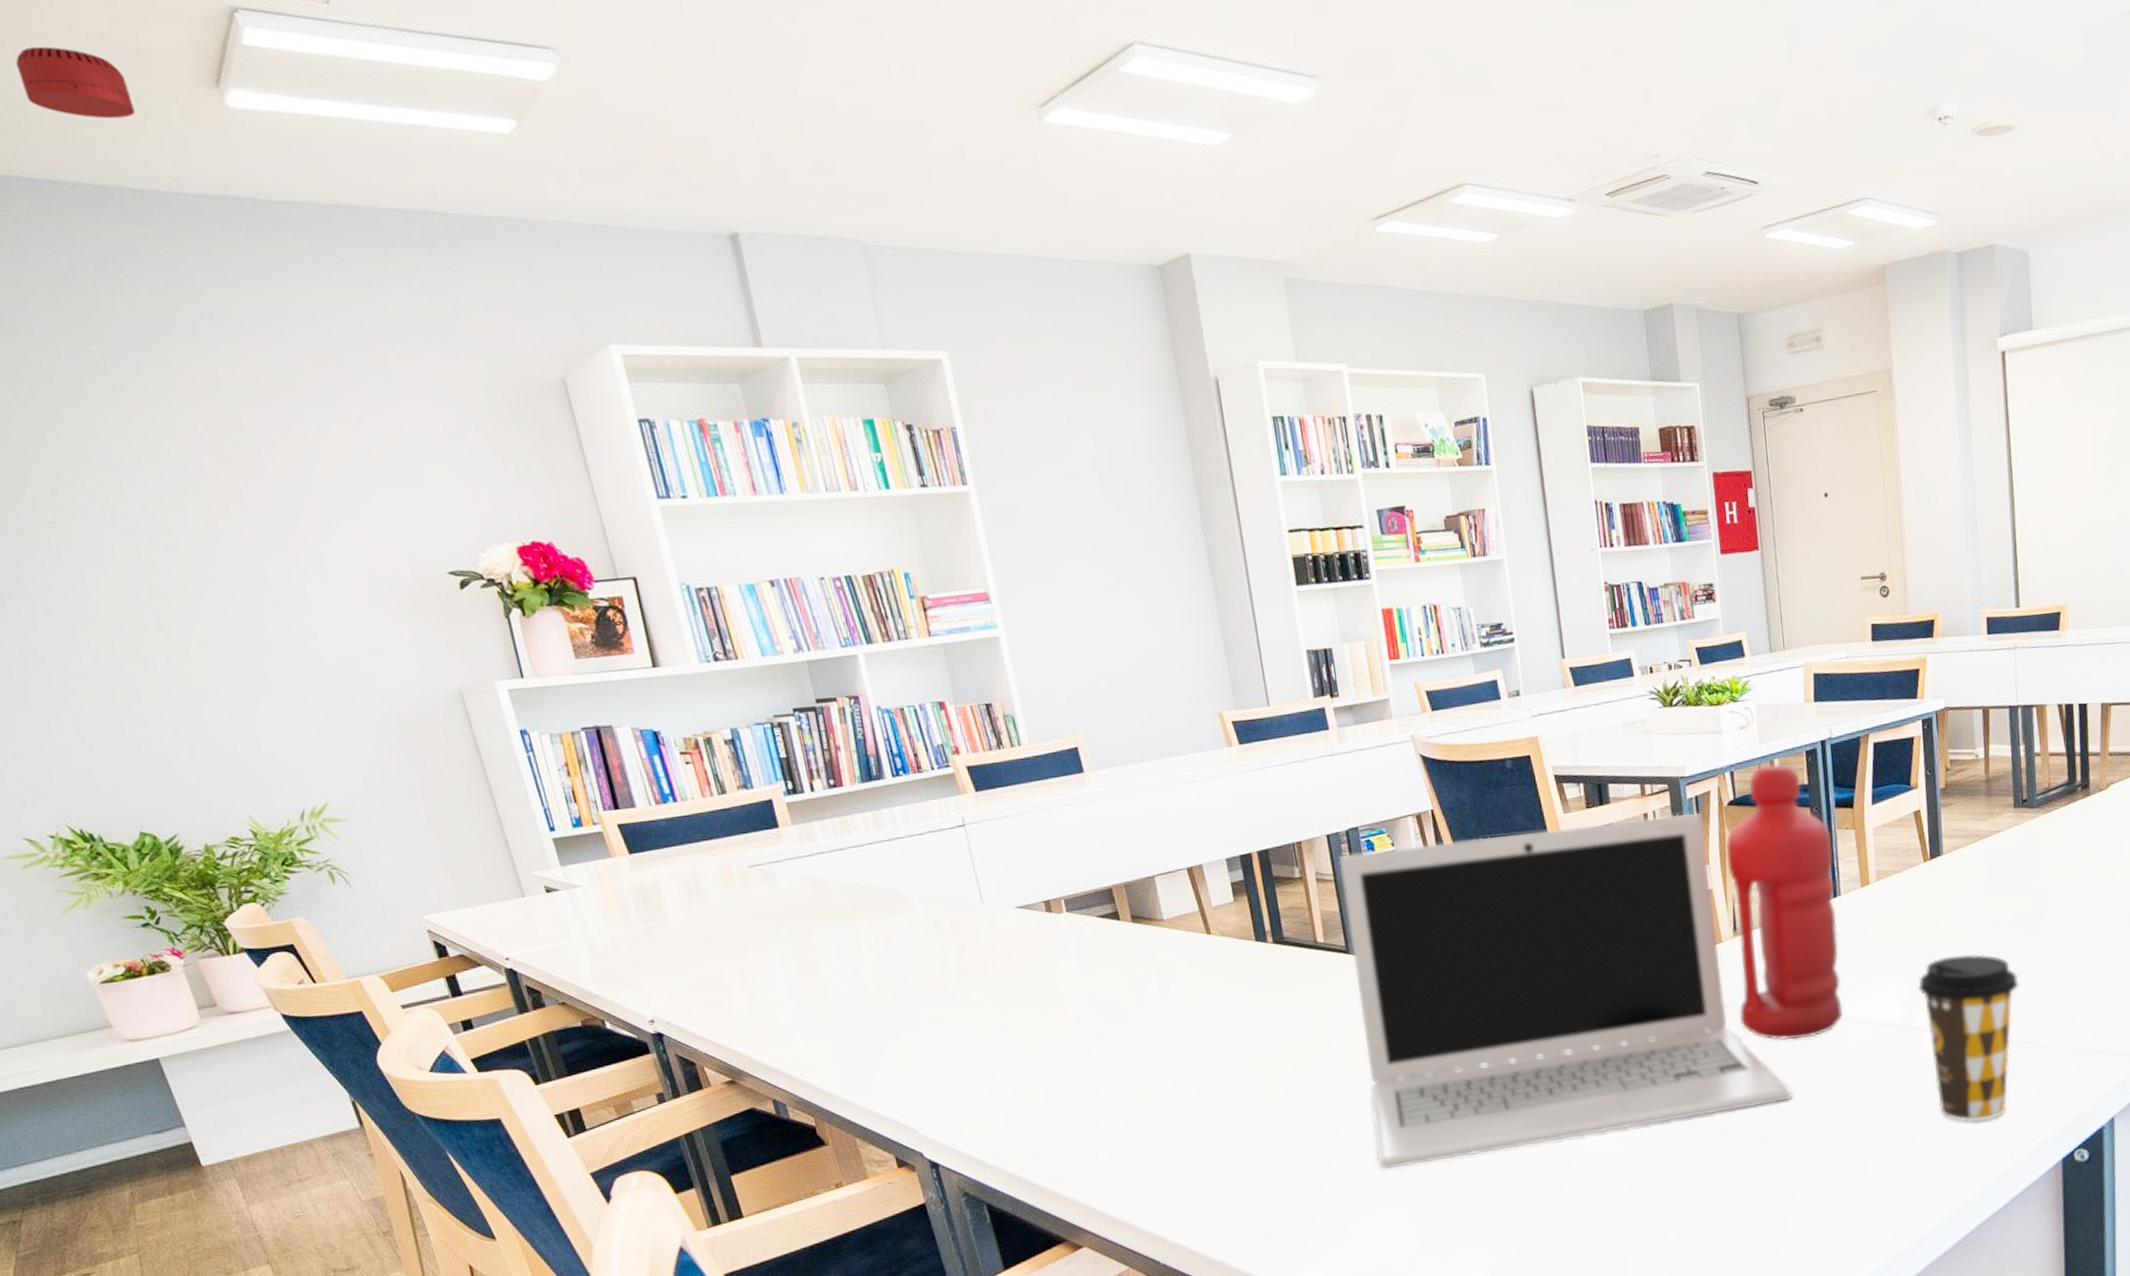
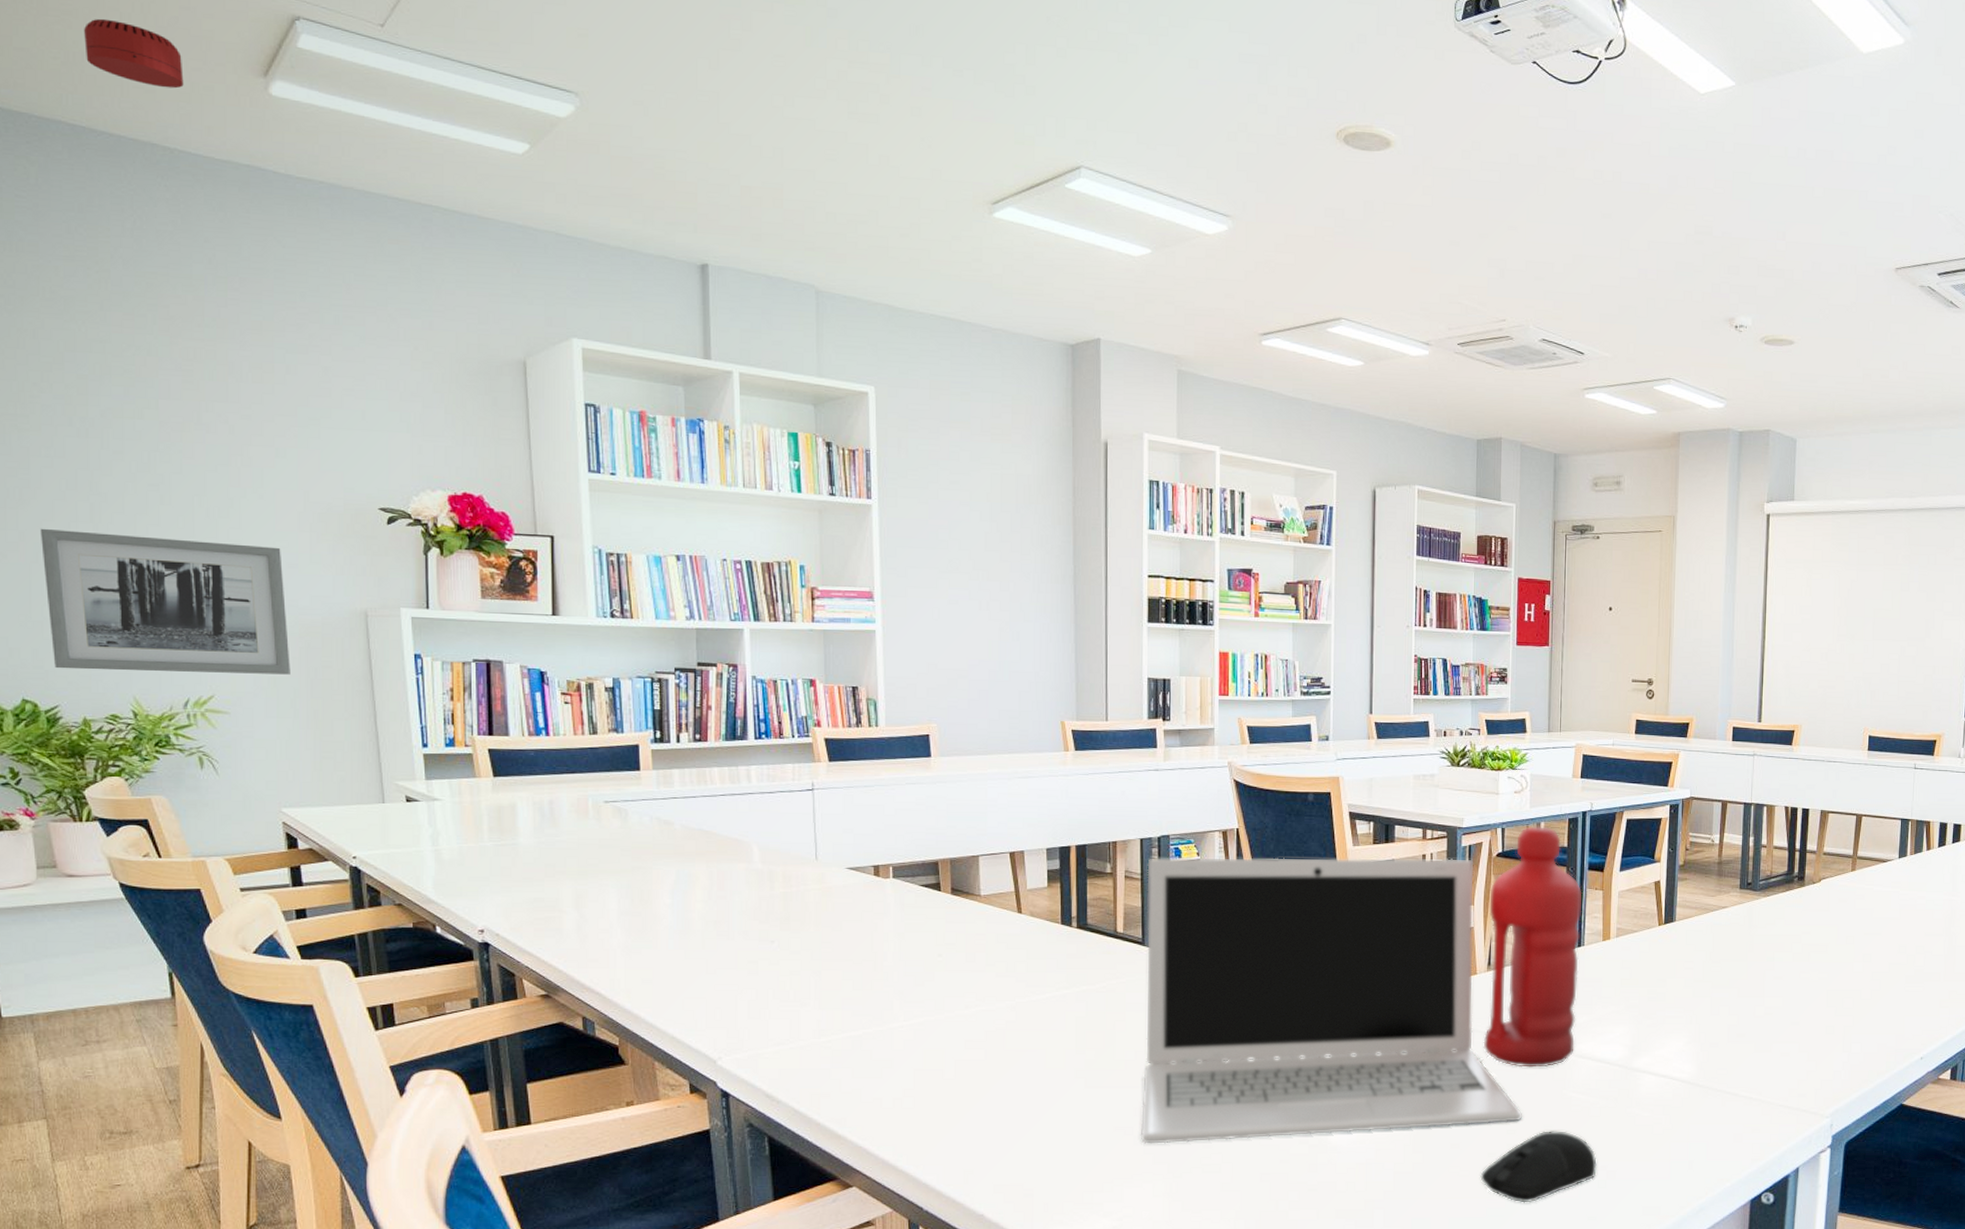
wall art: none [111,631,399,795] -> present [40,528,291,675]
computer mouse: none [1754,1106,1884,1190] -> present [1480,1131,1597,1203]
coffee cup: present [1917,954,2019,1122] -> none [1641,1010,1729,1159]

